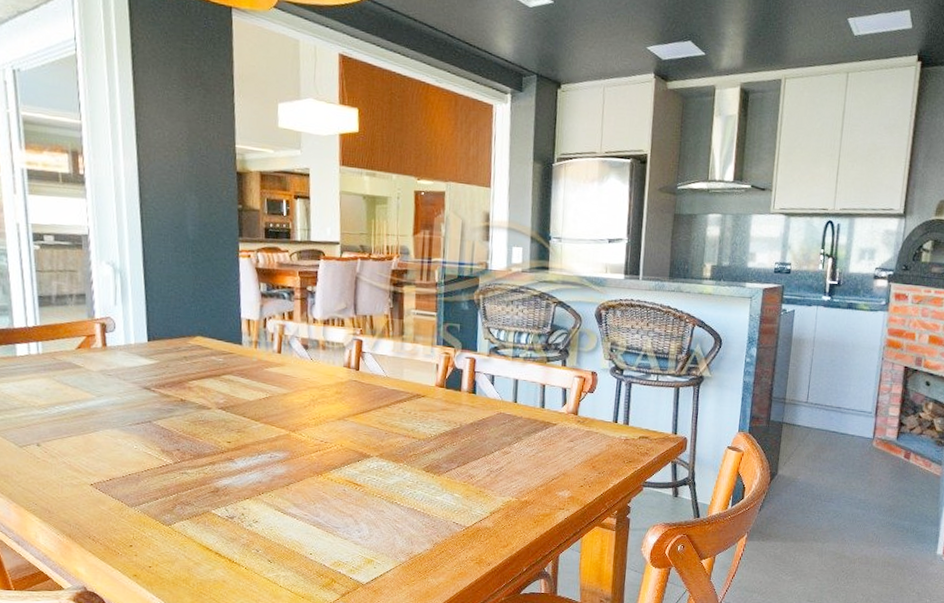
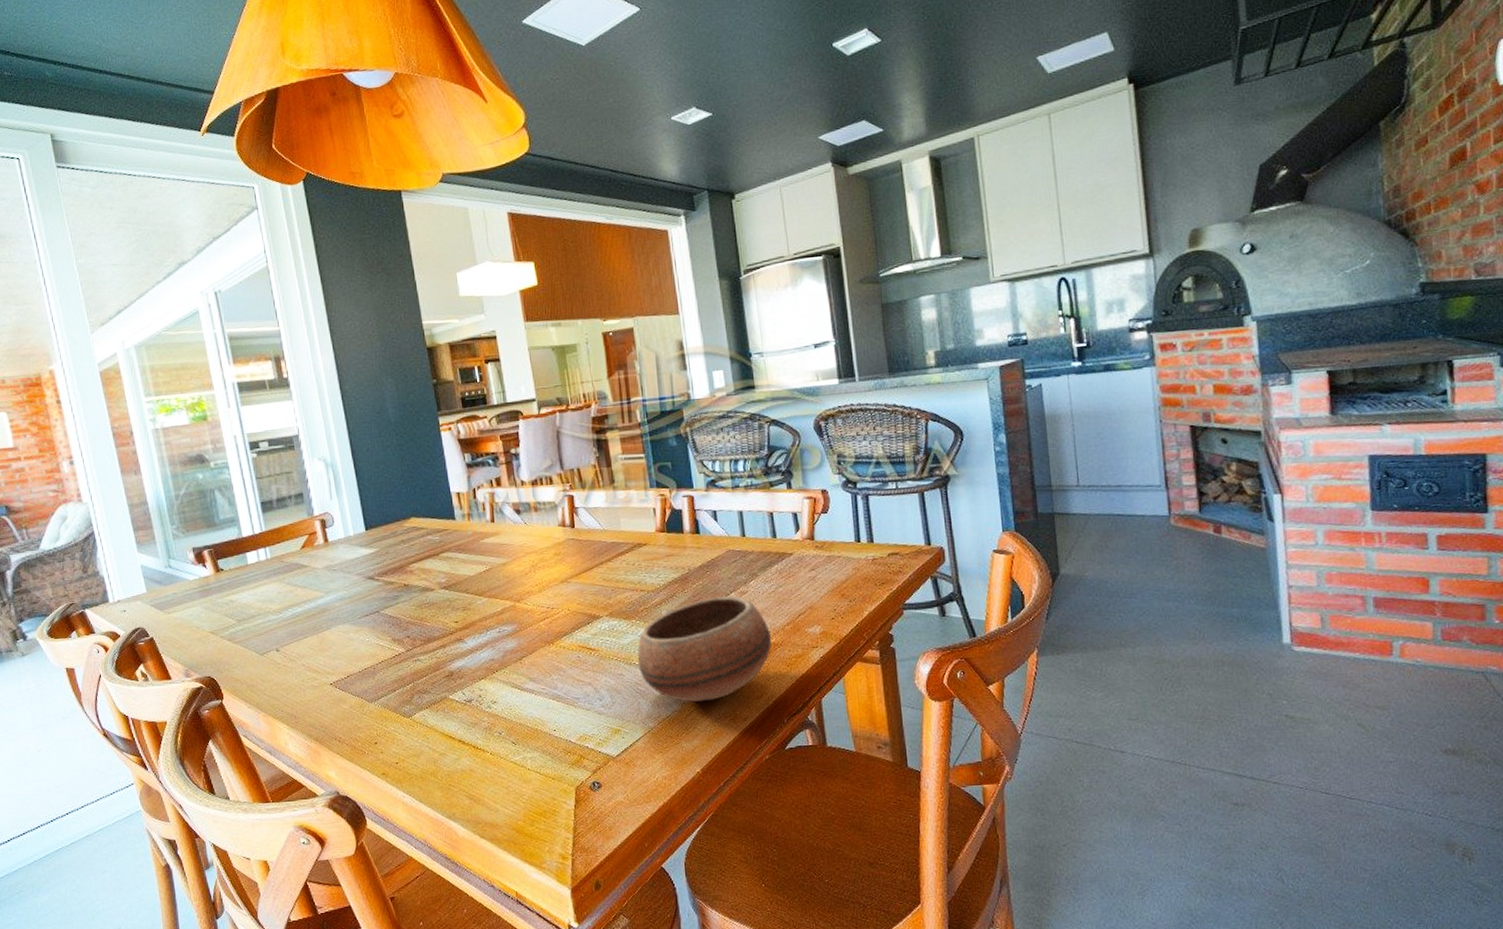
bowl: none [399,452,525,544] -> present [637,595,772,702]

